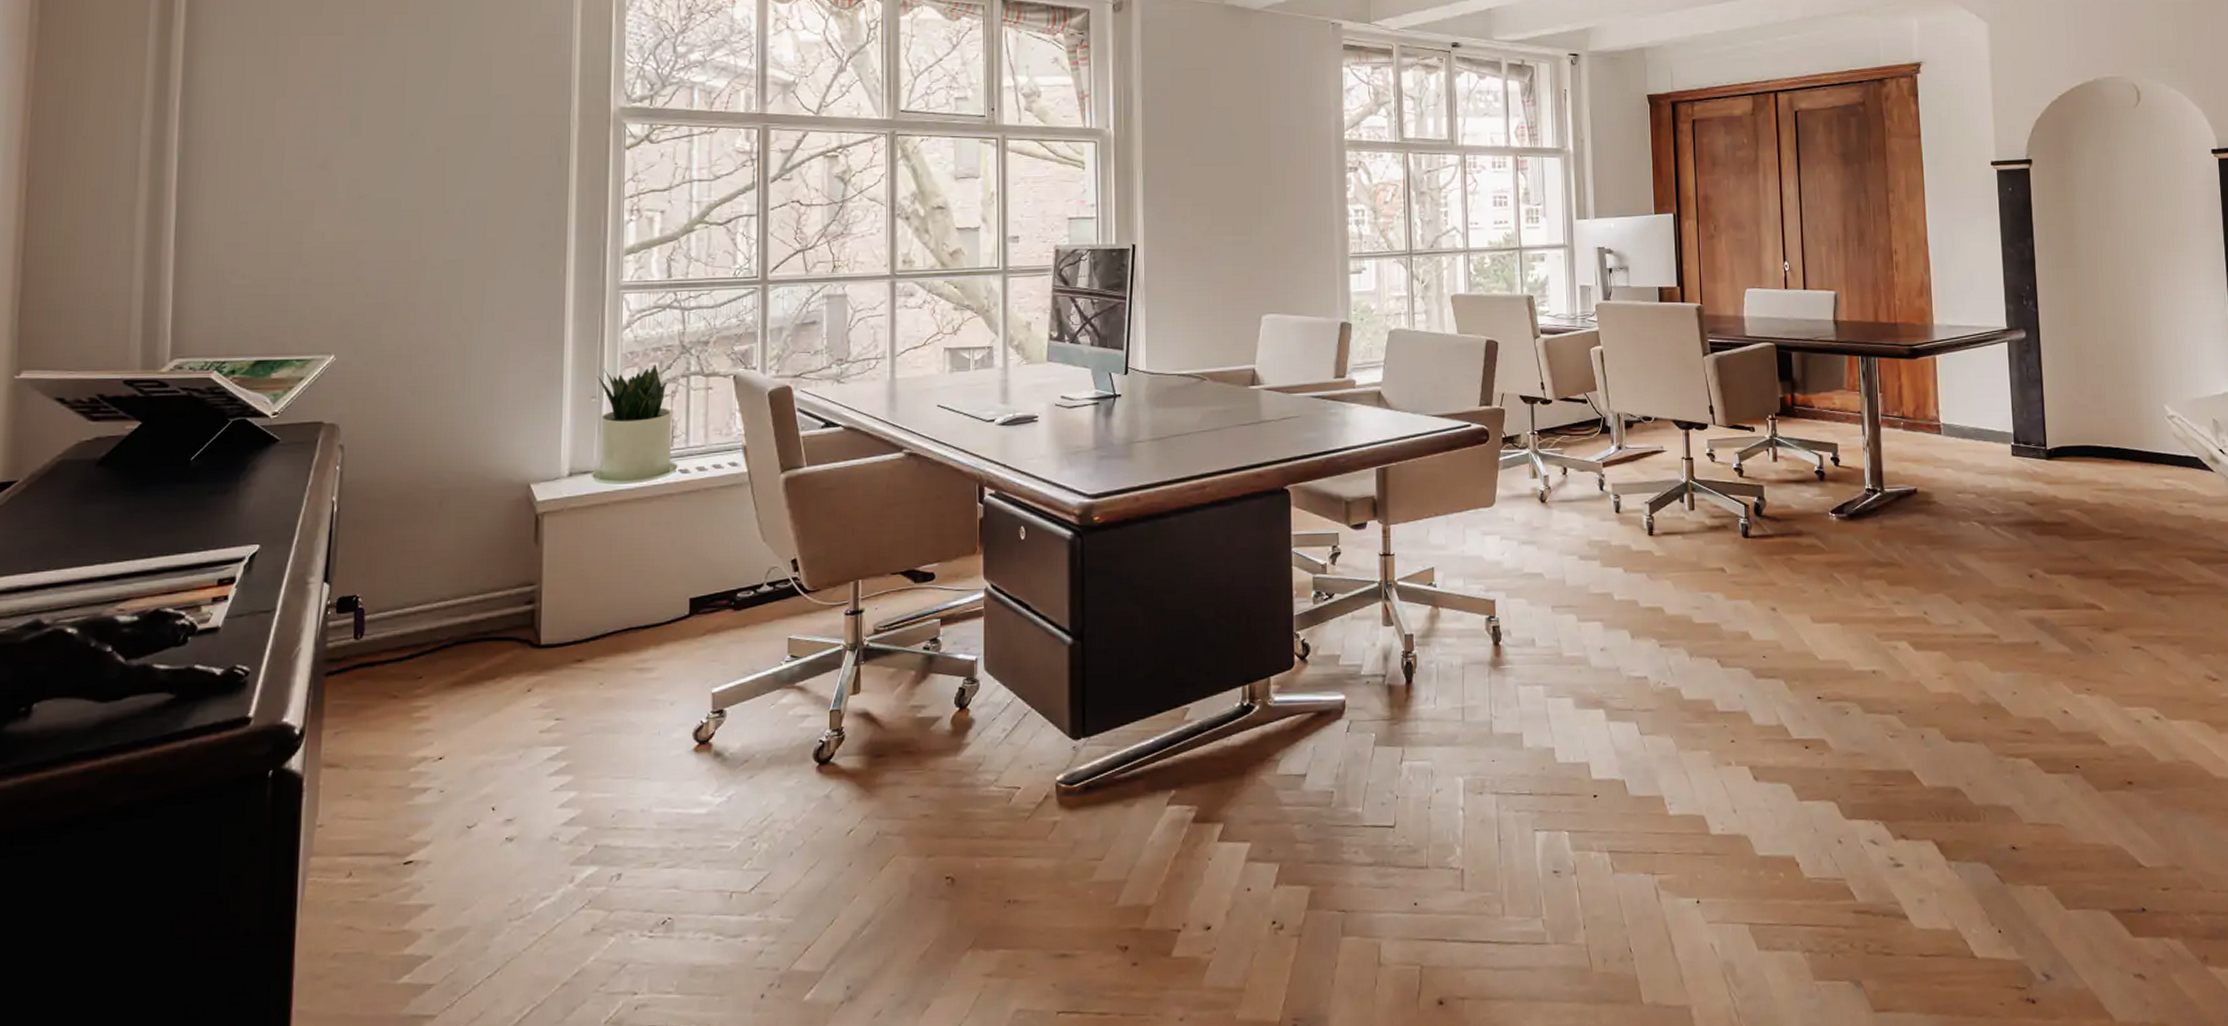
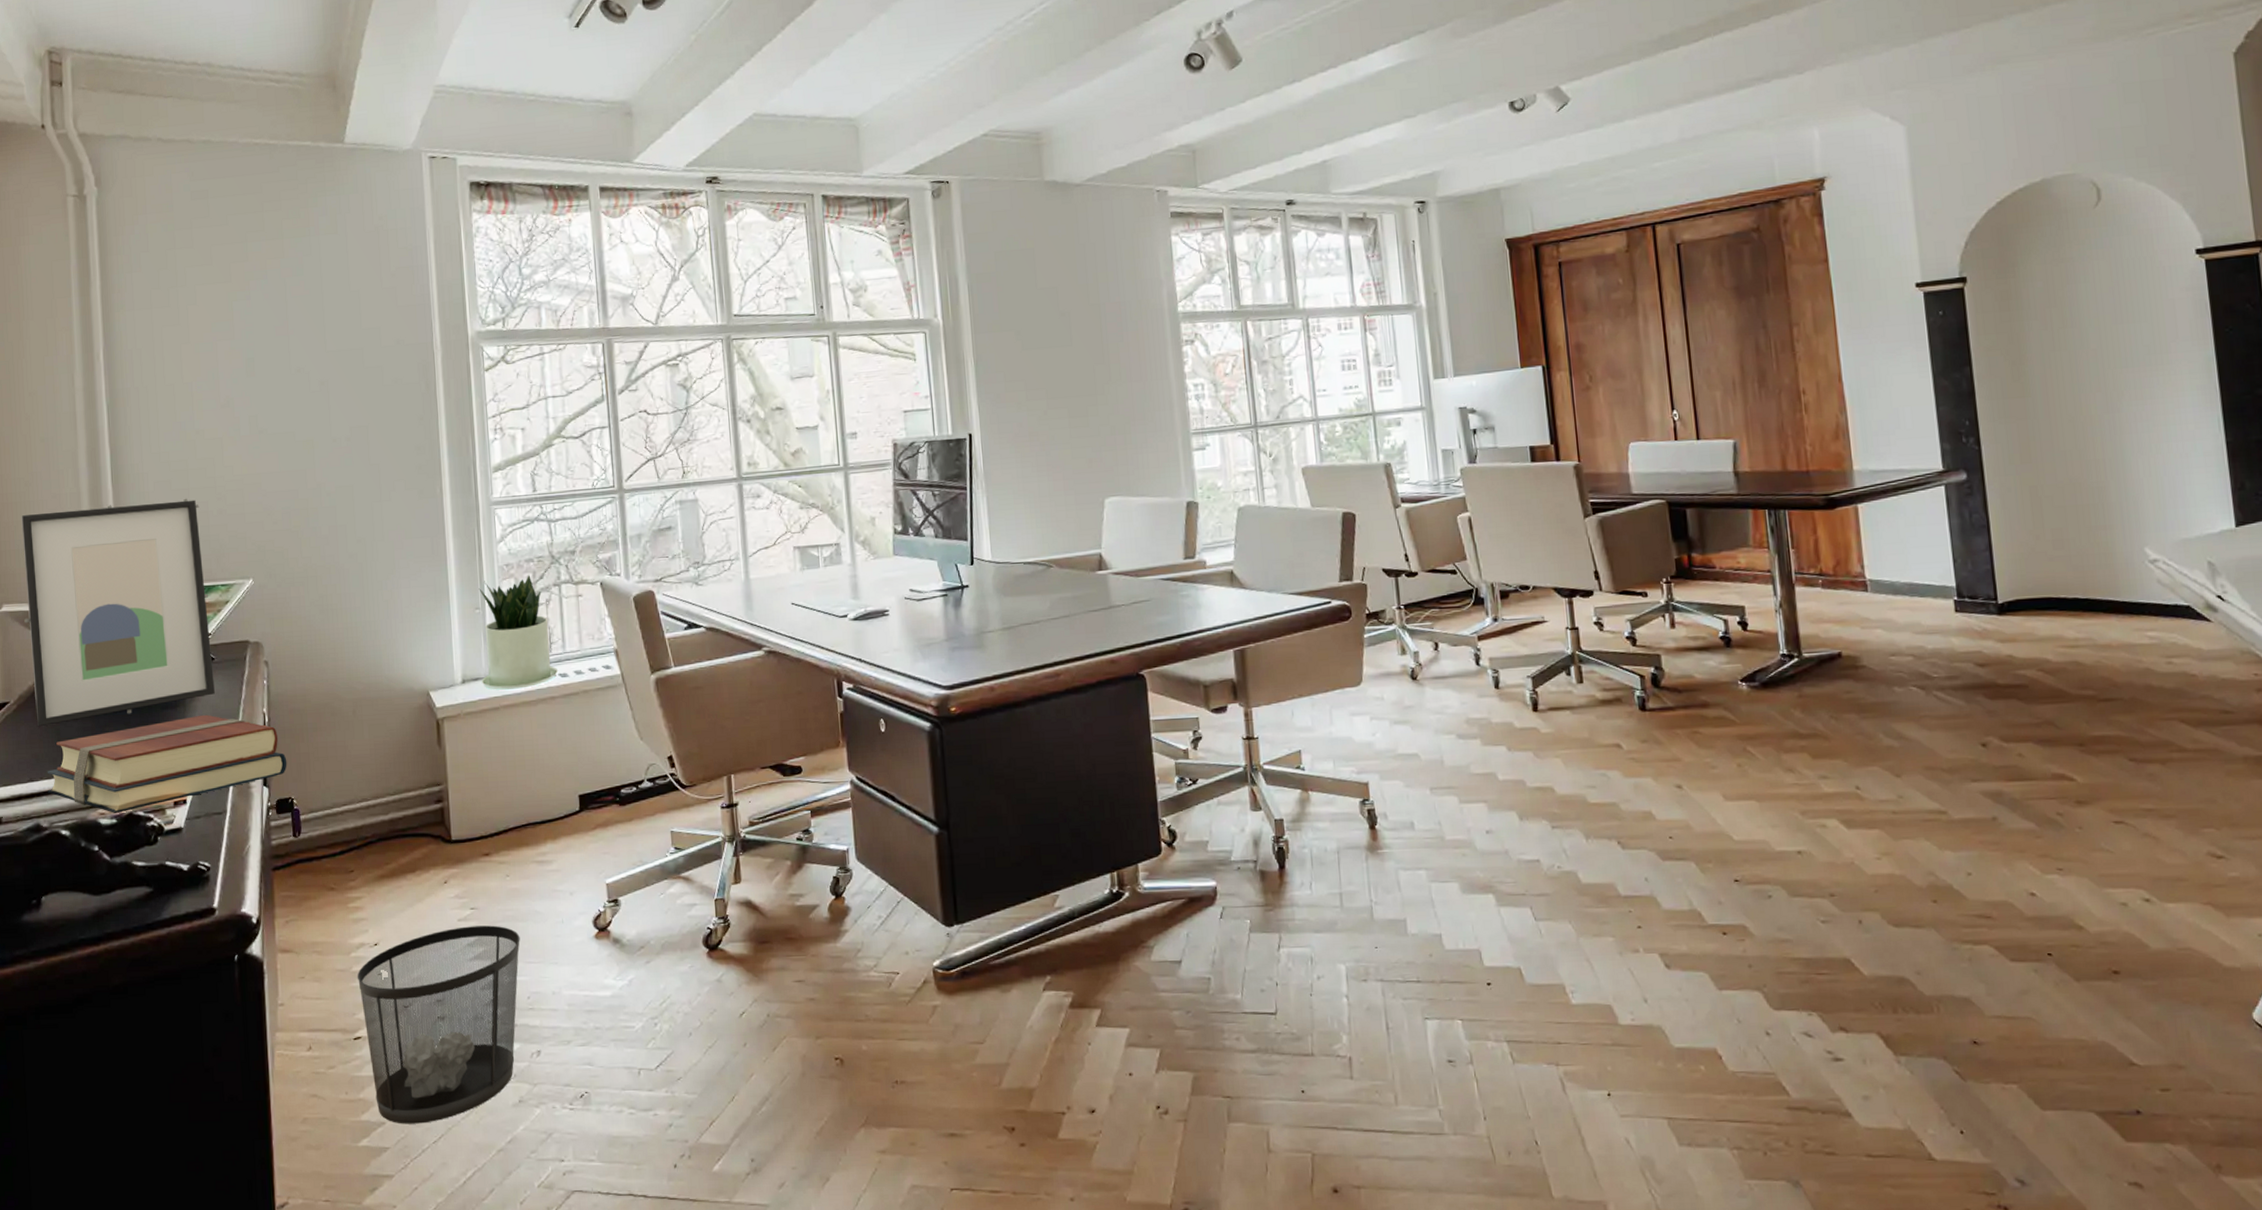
picture frame: none [47,263,279,510] -> present [21,498,216,727]
books: none [55,501,355,611] -> present [47,714,287,814]
waste bin: none [414,737,609,958] -> present [357,925,520,1124]

